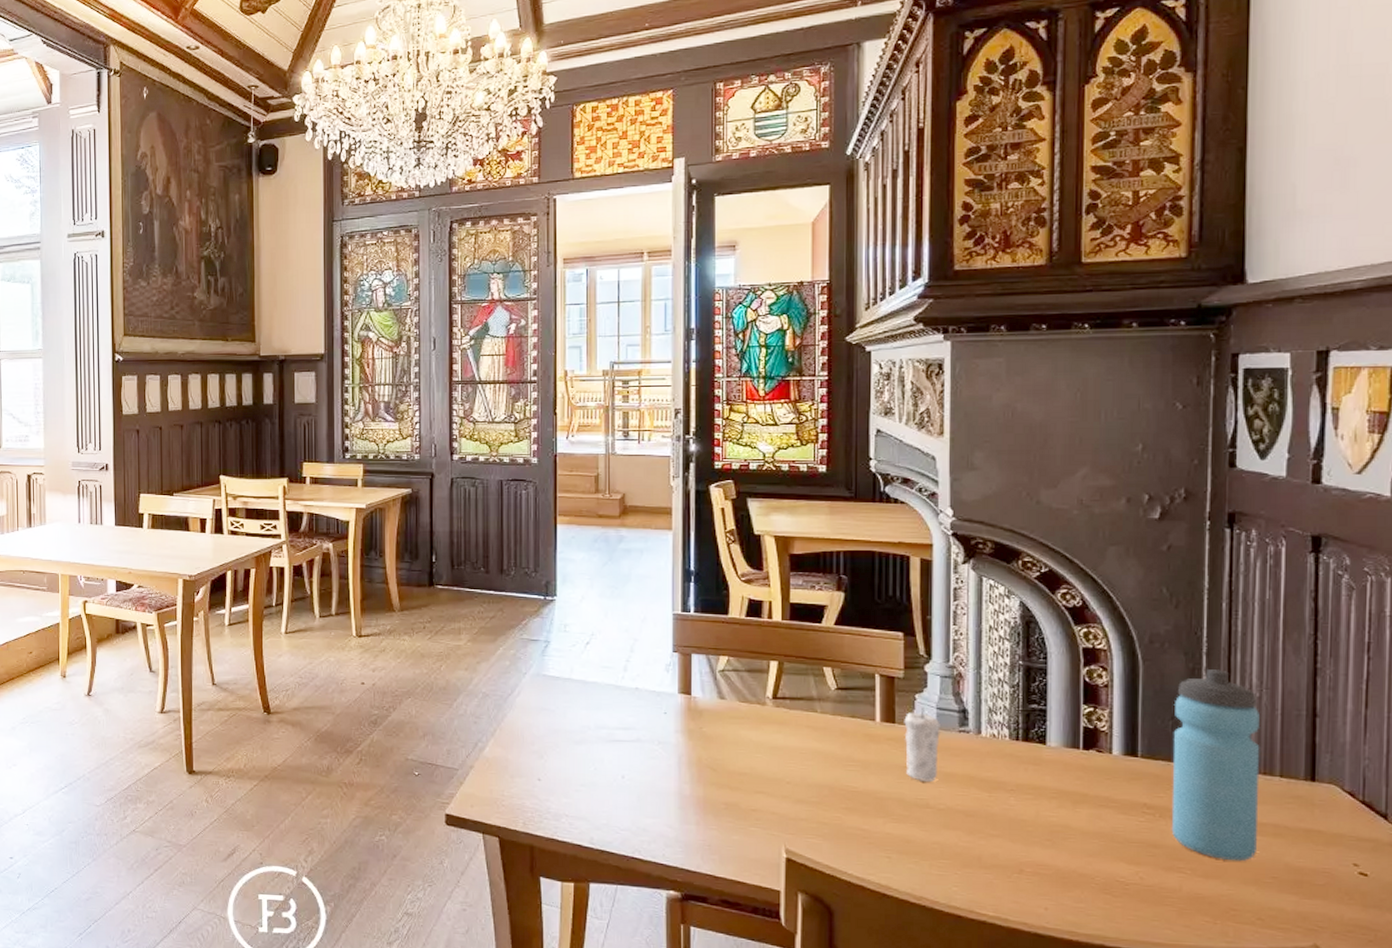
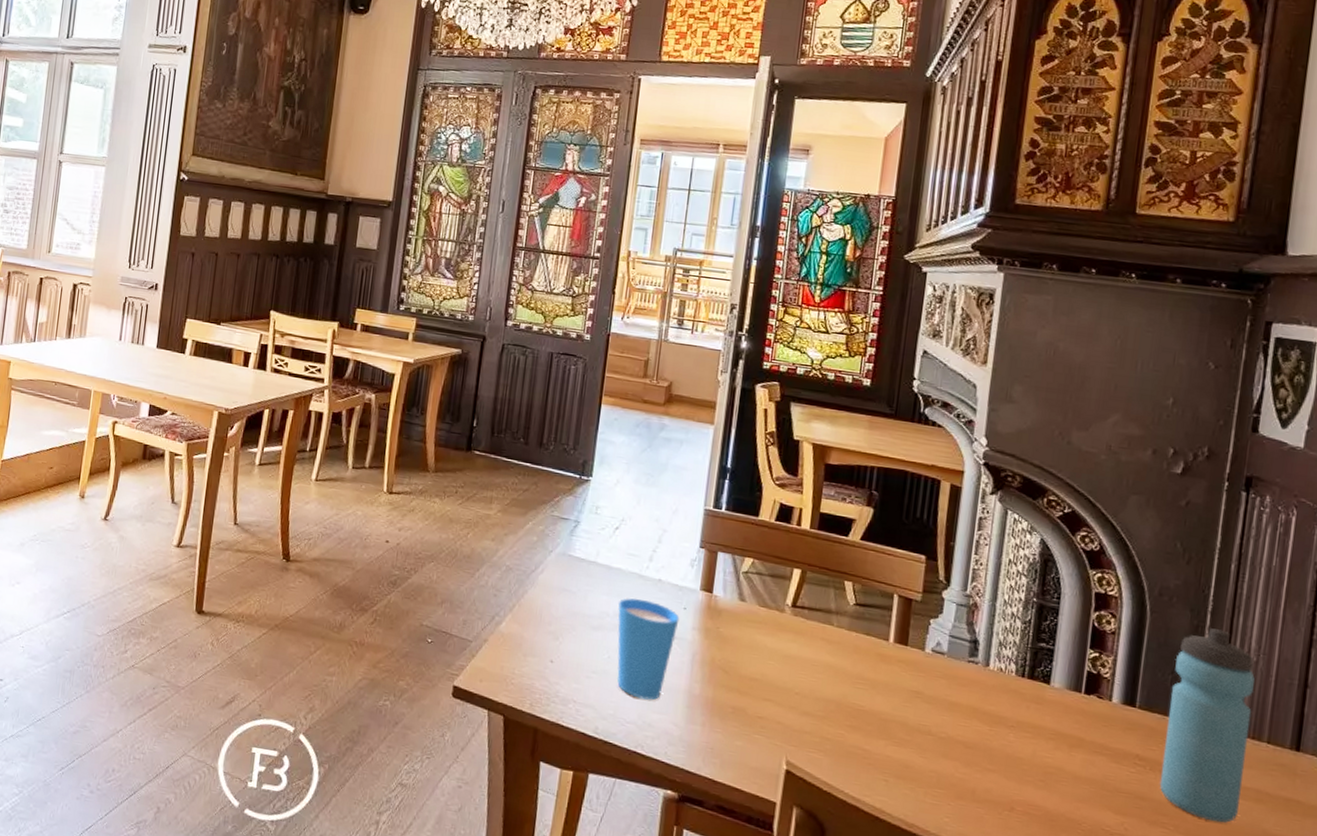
cup: none [599,709,661,806] -> present [617,598,680,700]
candle: present [904,707,940,782] -> none [913,633,951,709]

